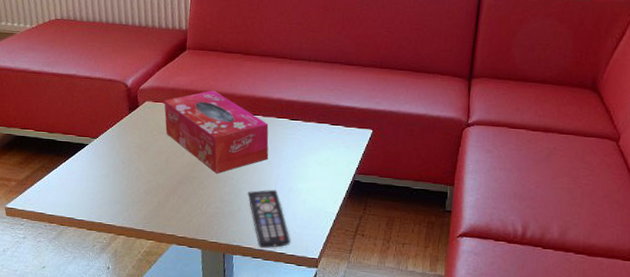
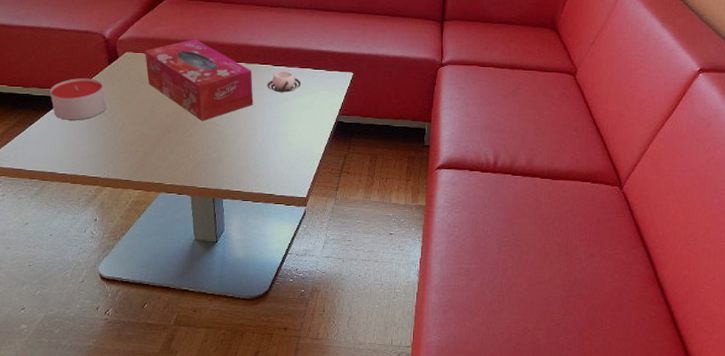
candle: none [72,125,125,167] -> present [50,78,107,120]
remote control: present [247,189,291,249] -> none [234,133,279,191]
cup: none [283,125,319,148] -> present [267,71,302,93]

